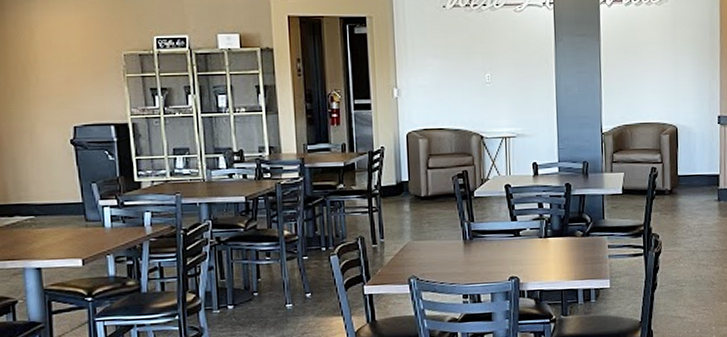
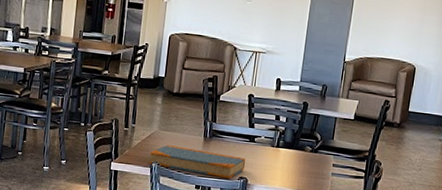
book: none [406,255,513,282] -> present [149,145,245,179]

